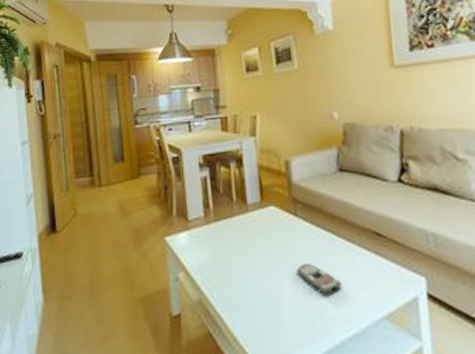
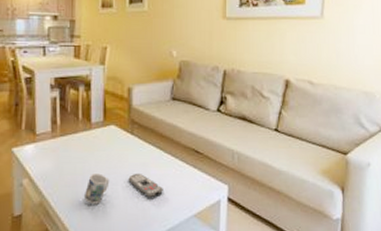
mug: none [247,264,275,303] -> present [84,173,110,205]

